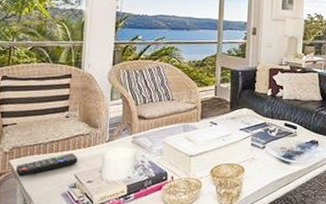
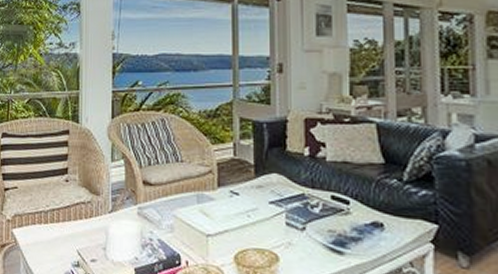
remote control: present [16,153,78,177] -> none [19,224,80,250]

